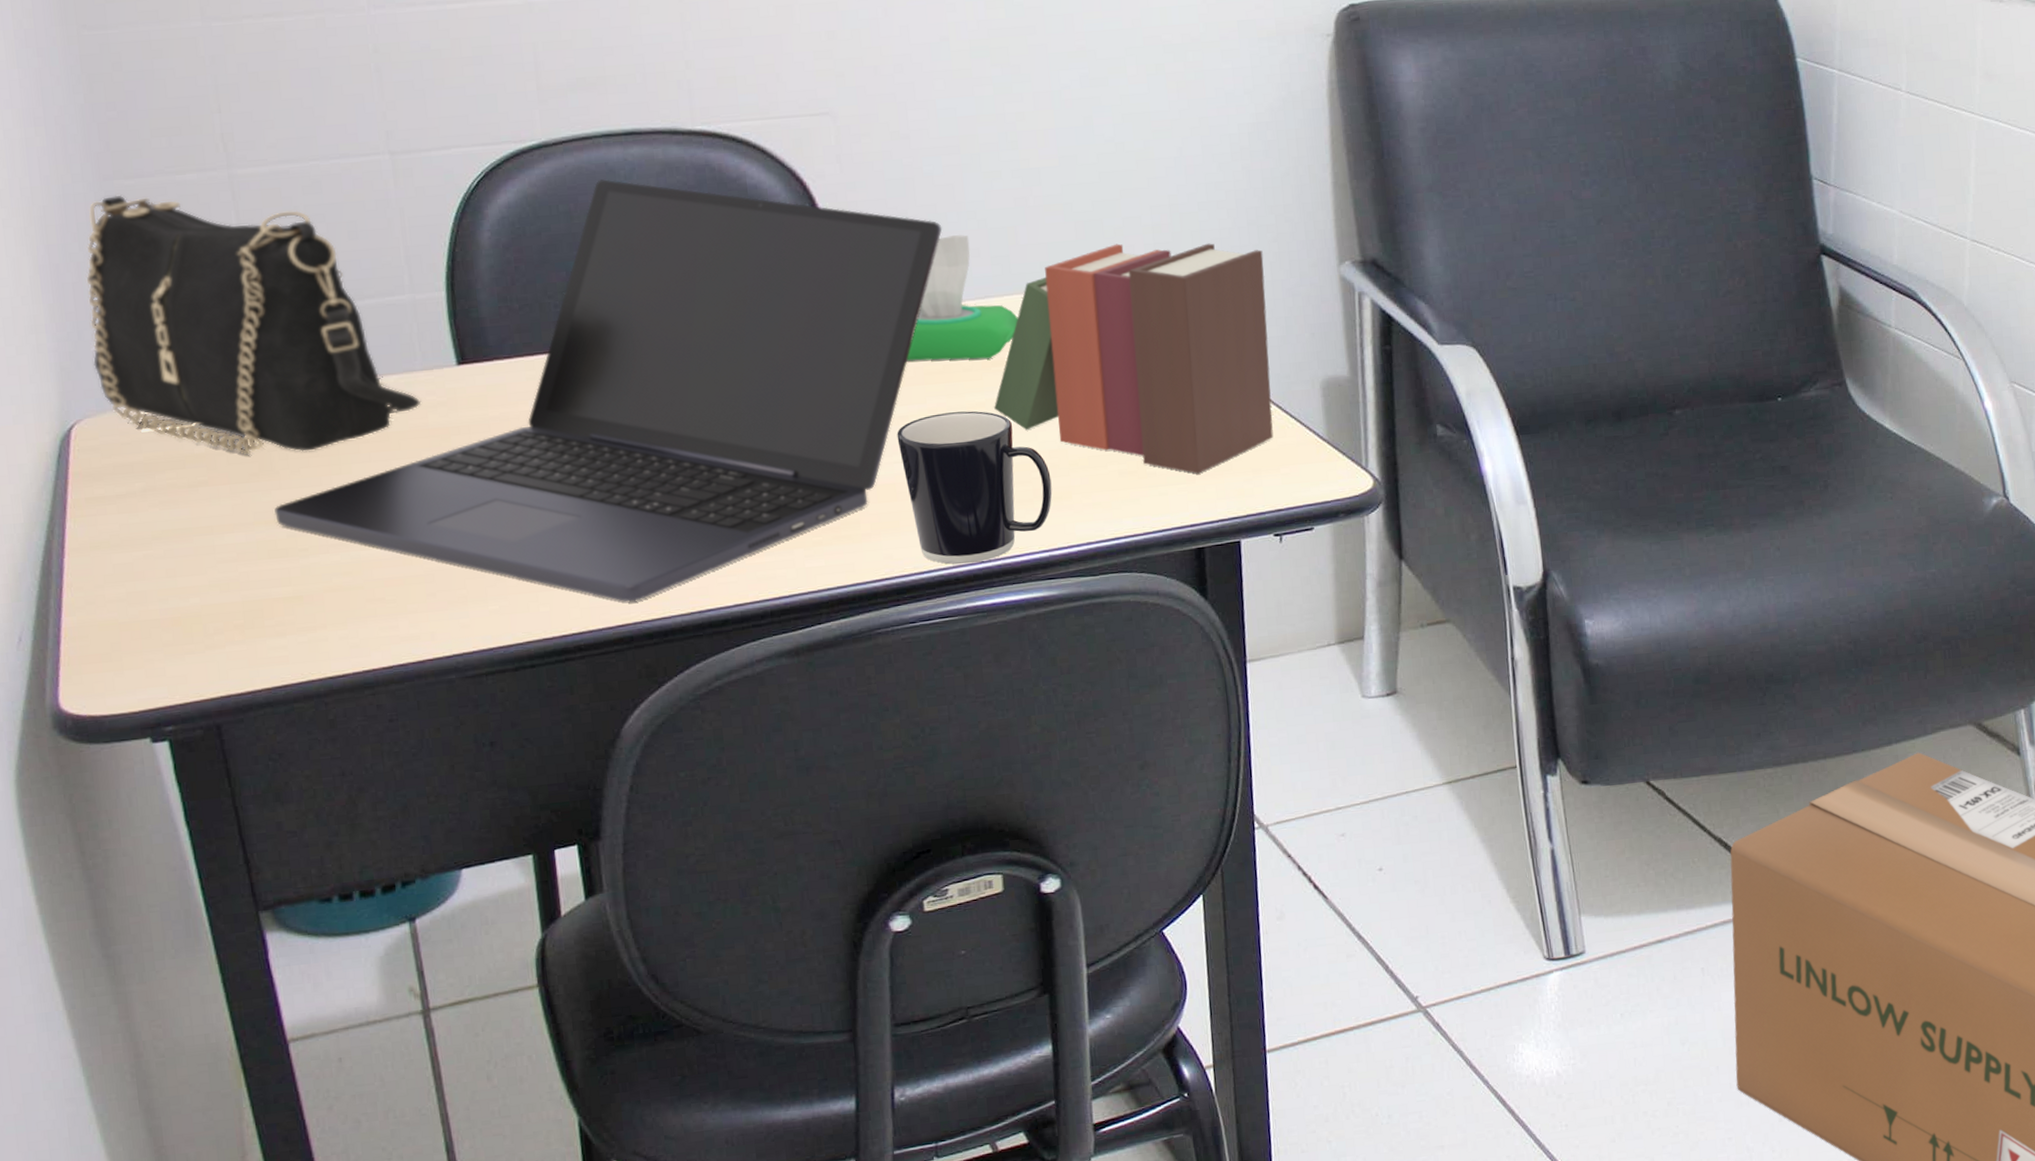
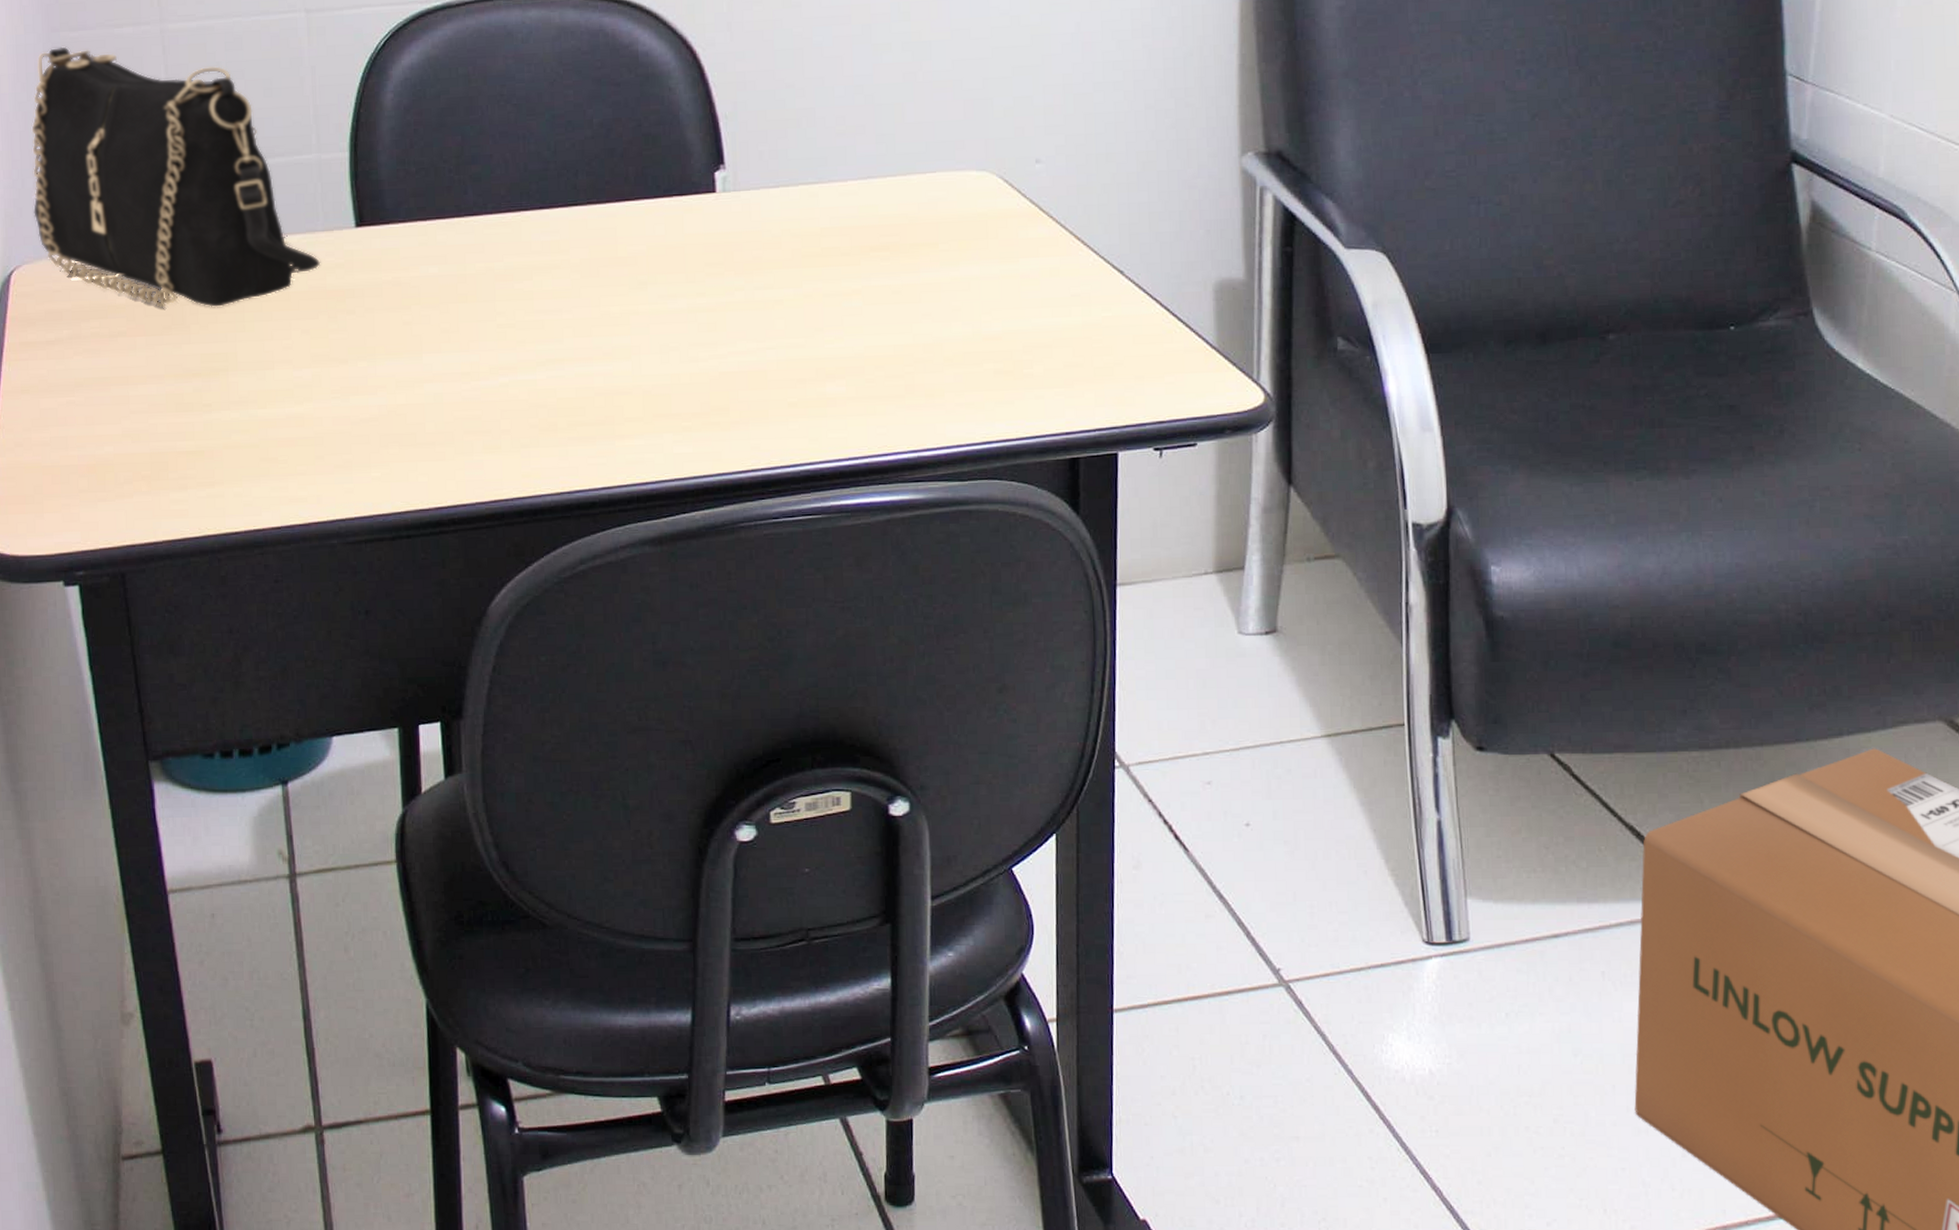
laptop: present [274,179,943,601] -> none [184,42,829,476]
mug: present [897,411,1053,565] -> none [771,298,925,460]
wet wipes pack: present [906,235,1018,361] -> none [785,110,900,243]
books: present [994,243,1274,474] -> none [870,125,1160,378]

